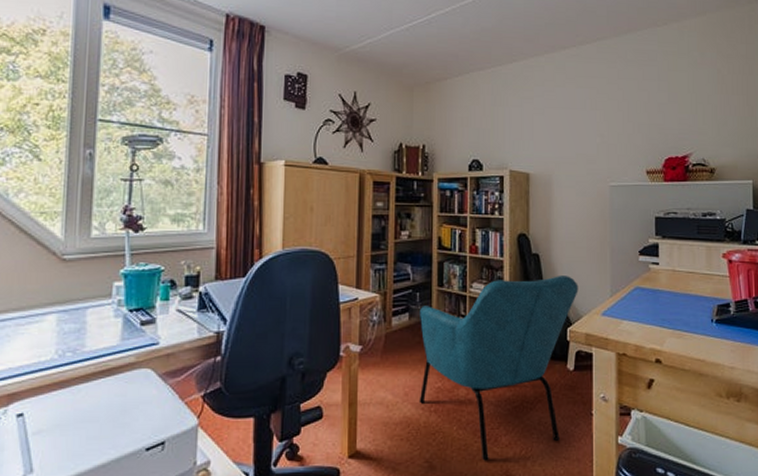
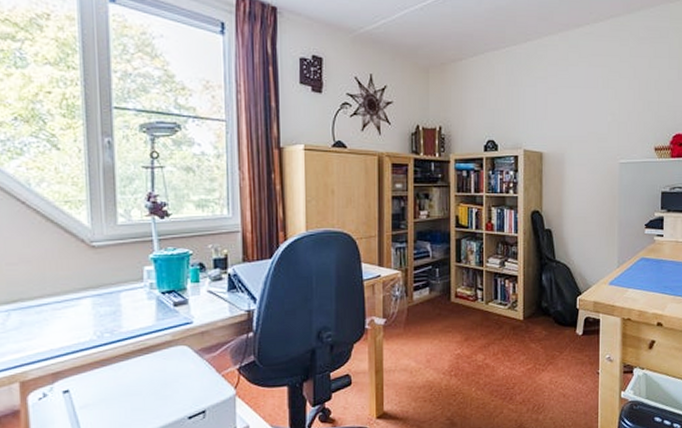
armchair: present [419,276,578,461] -> none [438,249,588,417]

